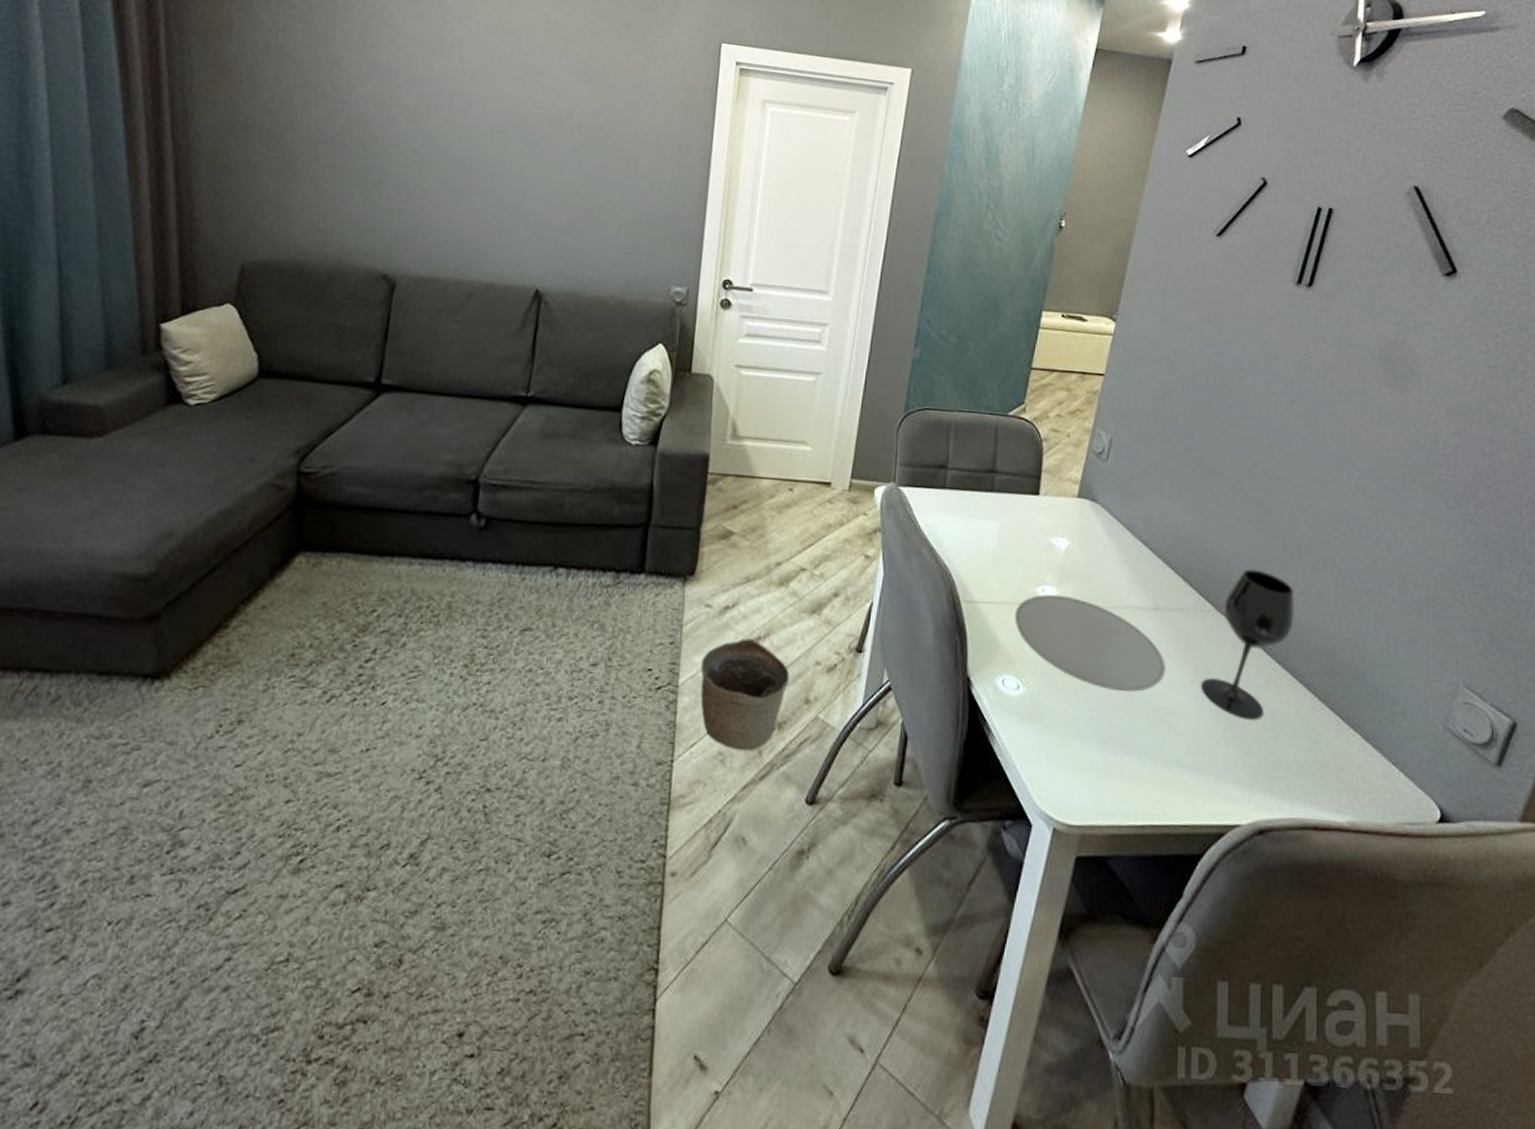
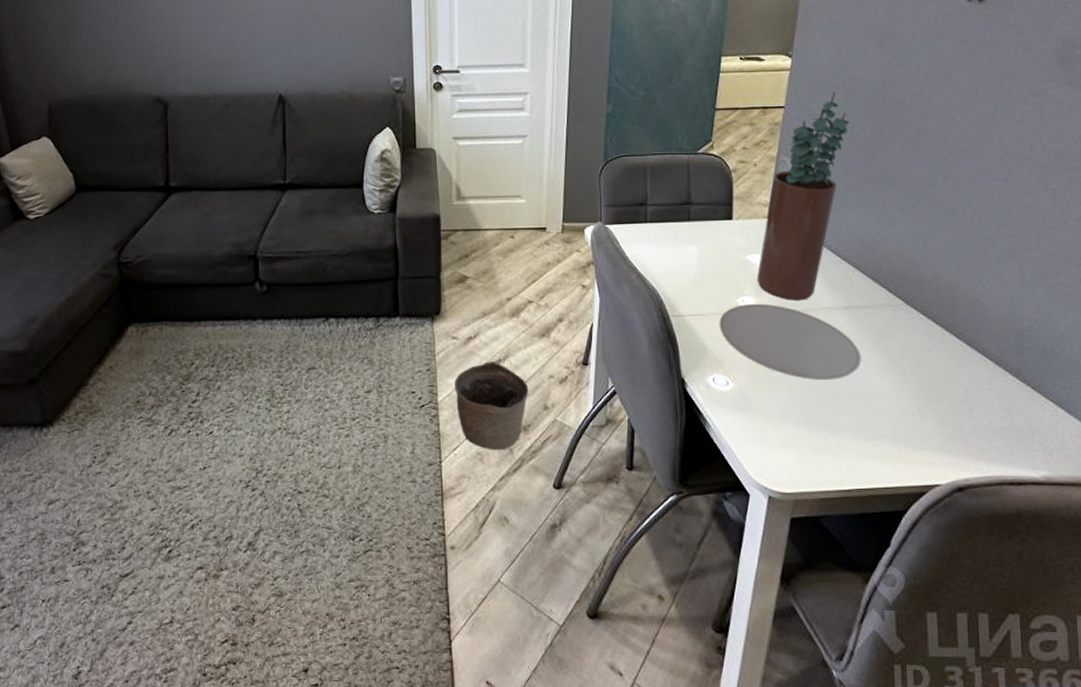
vase: none [1060,363,1171,596] -> present [756,90,850,300]
wineglass: present [1201,569,1296,720] -> none [896,265,983,396]

